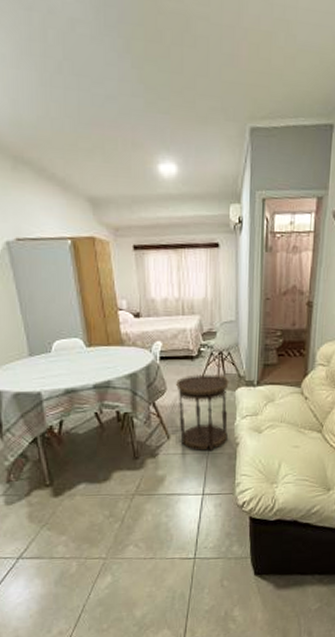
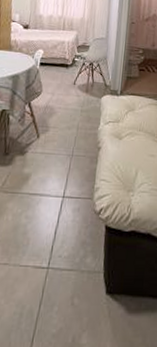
side table: present [176,374,229,450] -> none [48,80,97,152]

